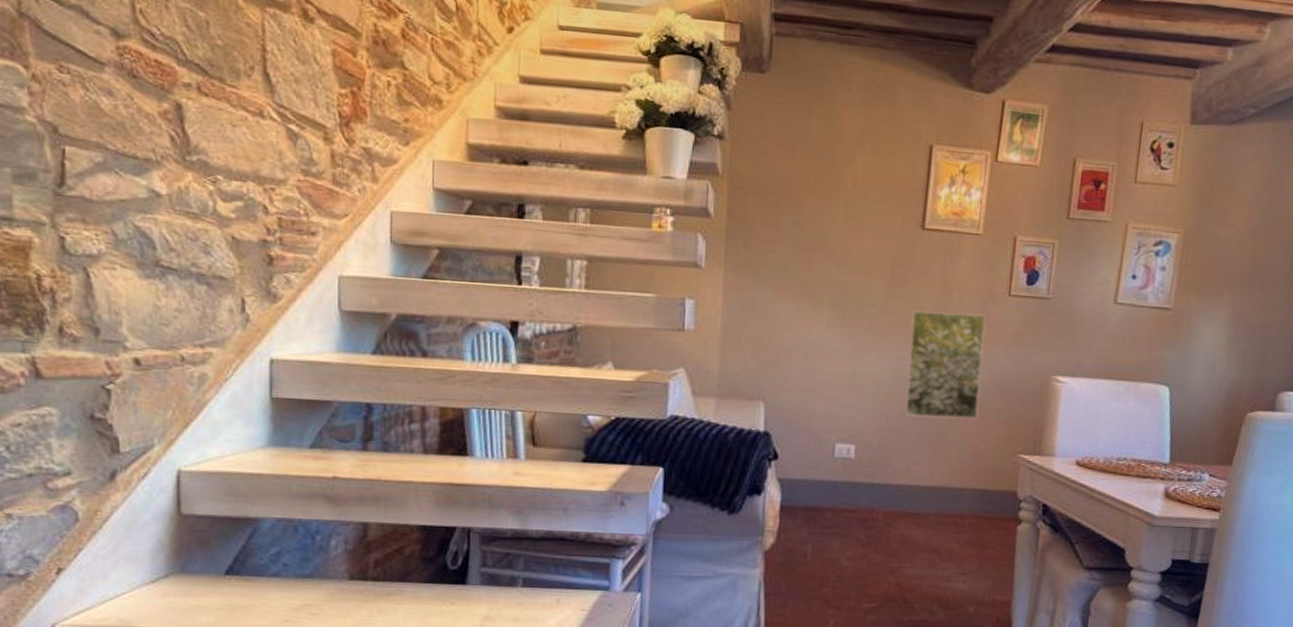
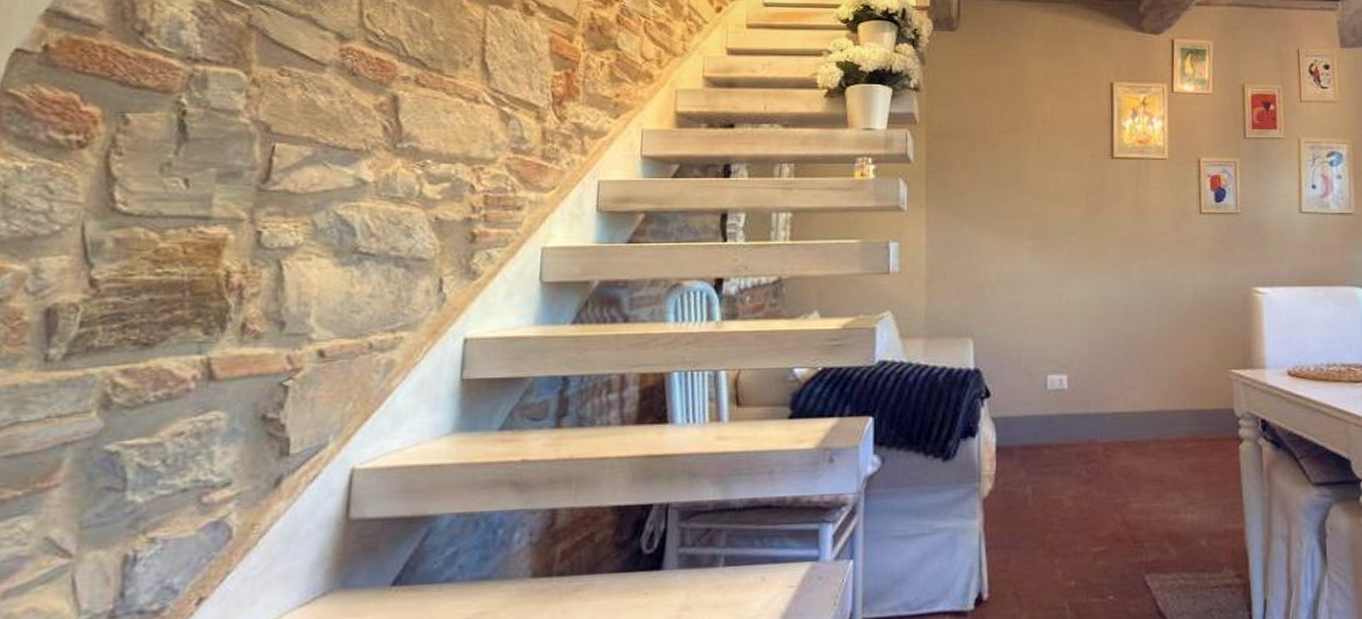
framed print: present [904,311,986,419] -> none [1109,233,1185,340]

